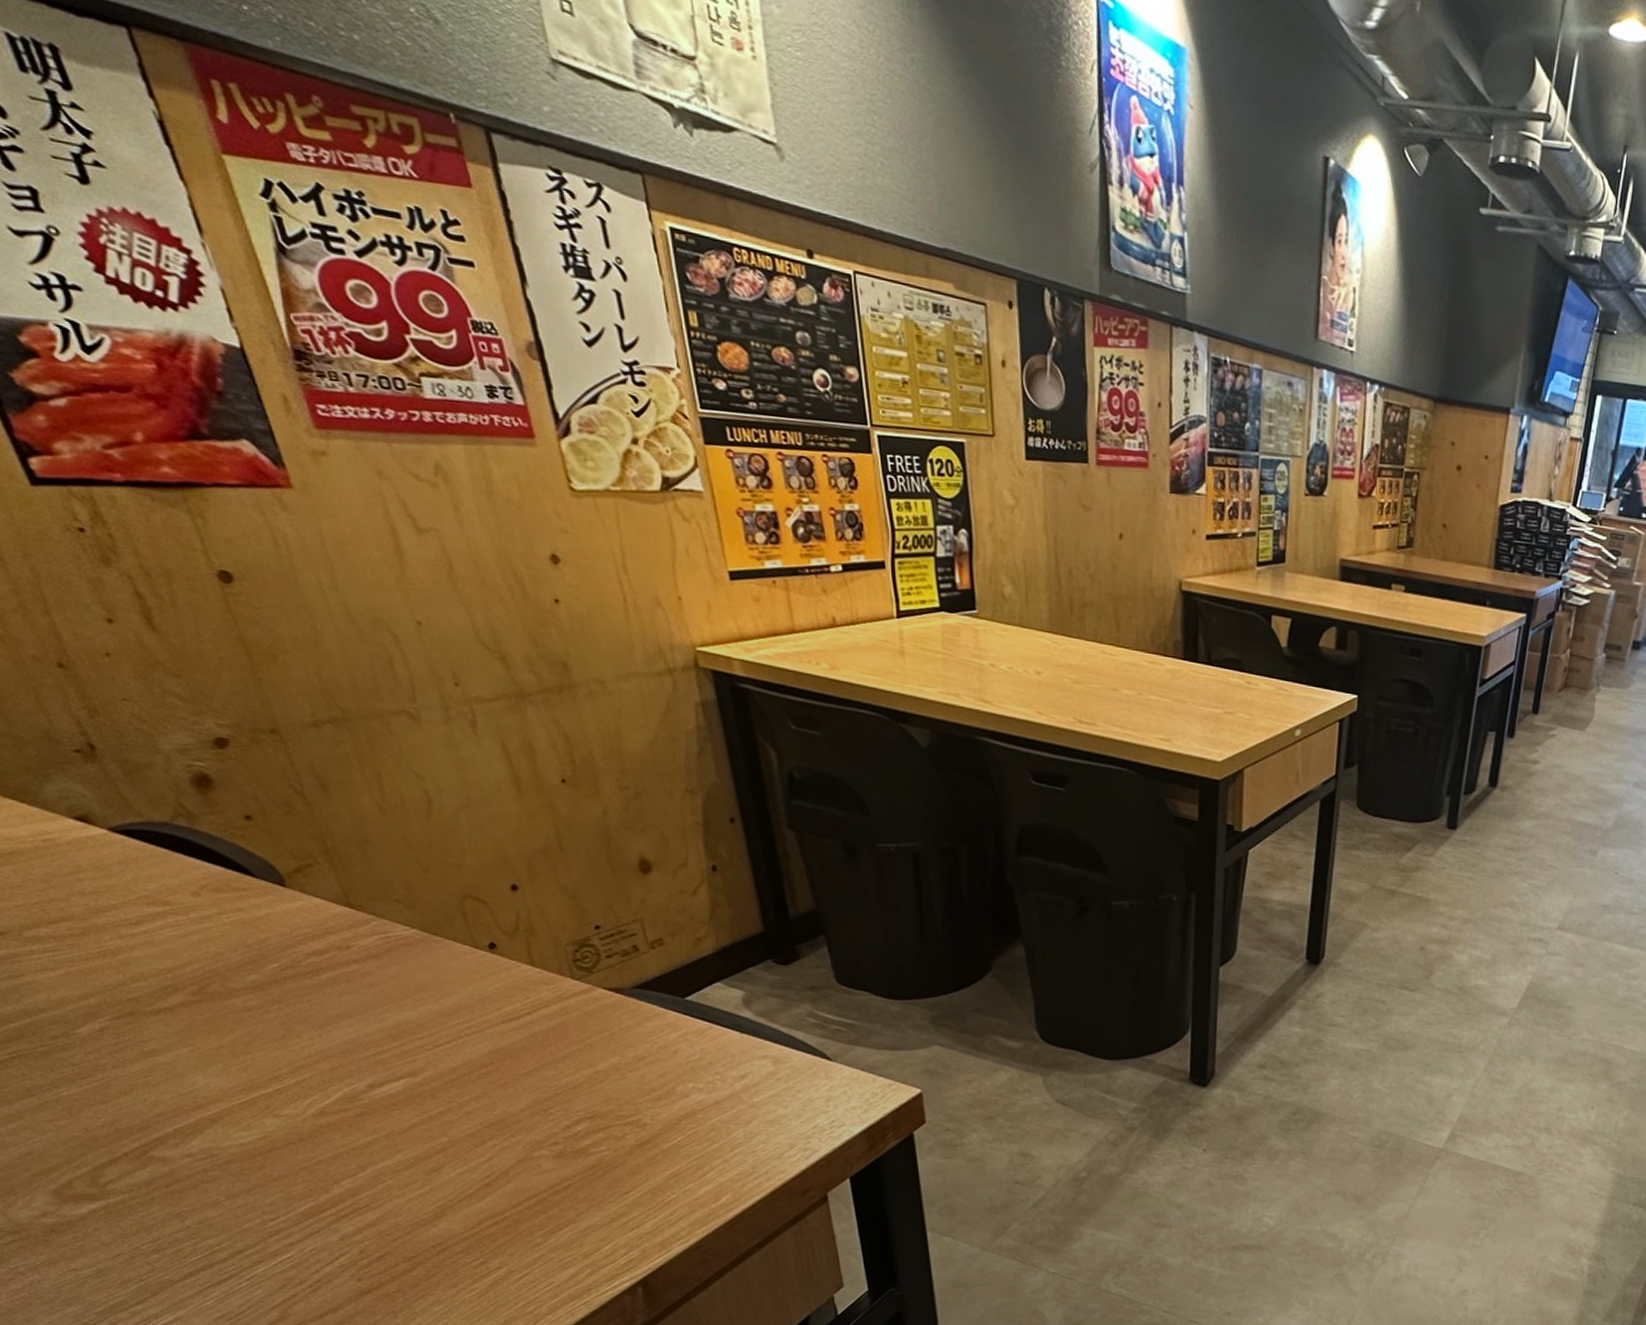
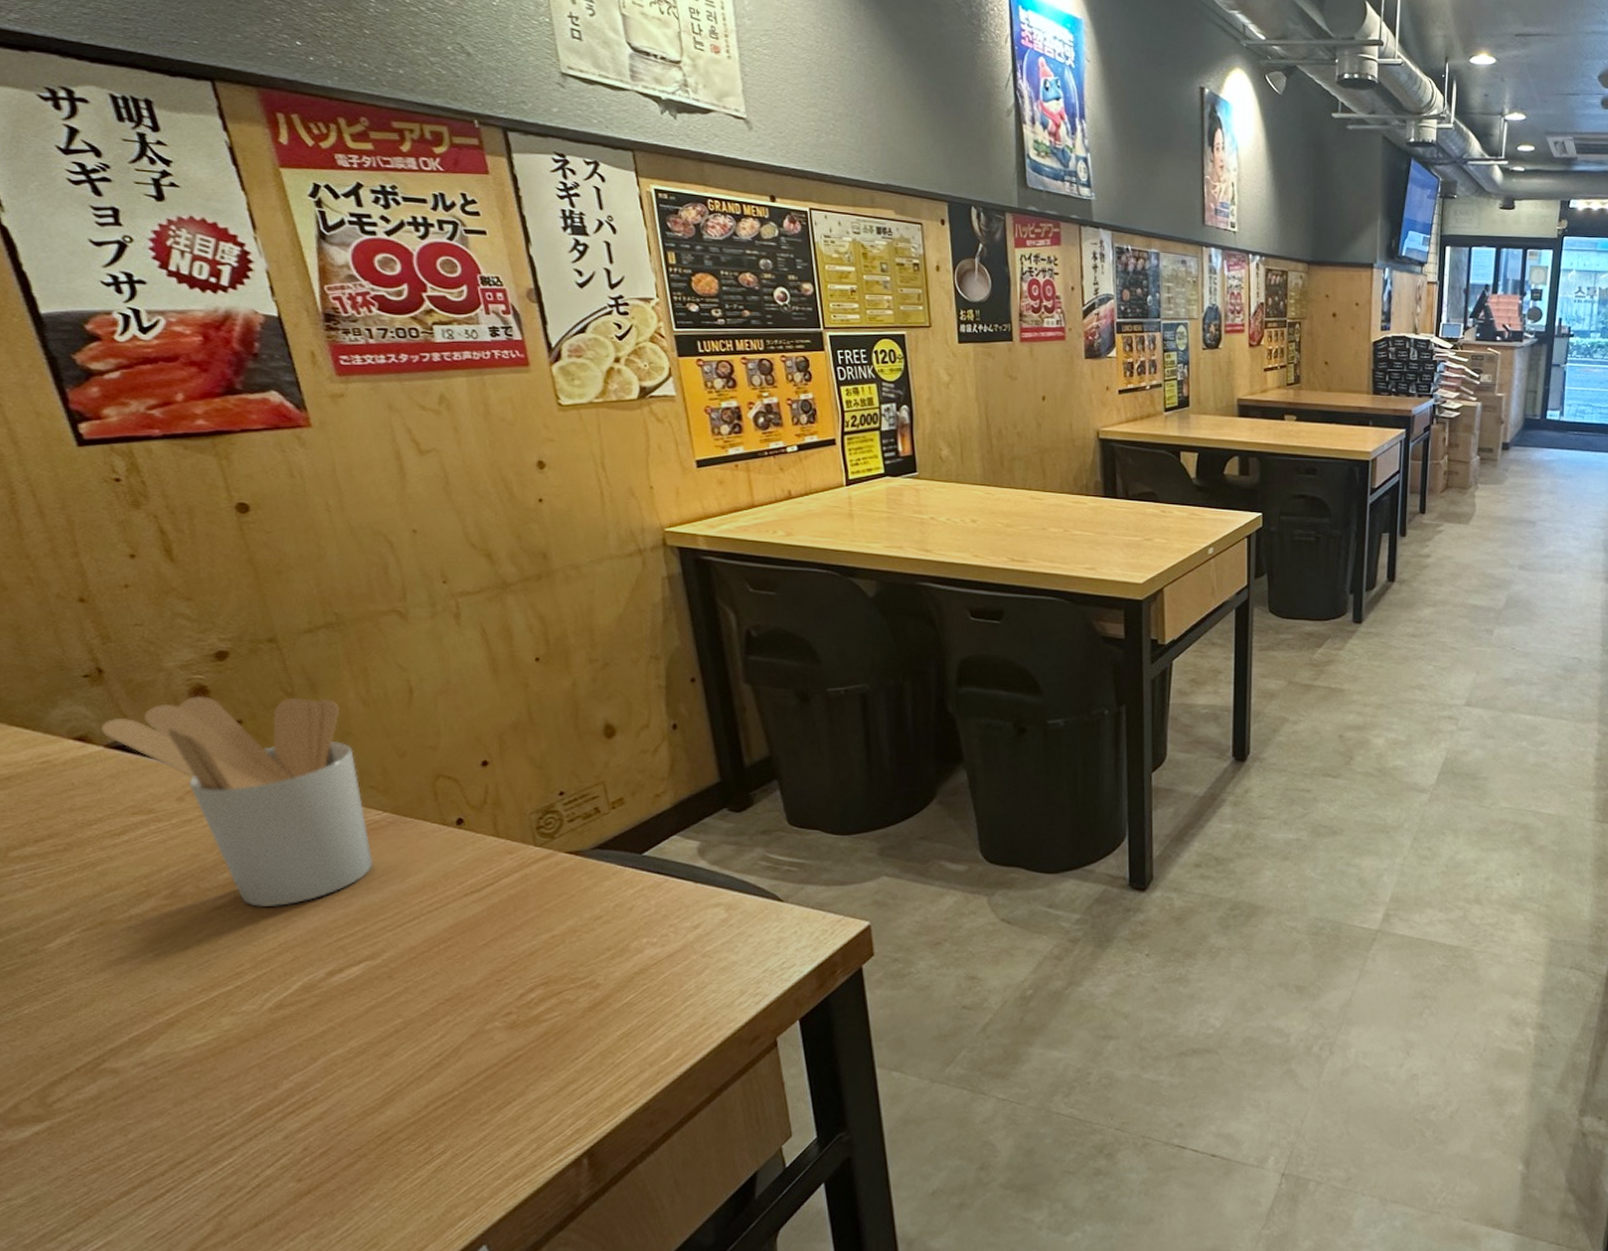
utensil holder: none [101,784,405,1014] -> present [100,695,373,907]

